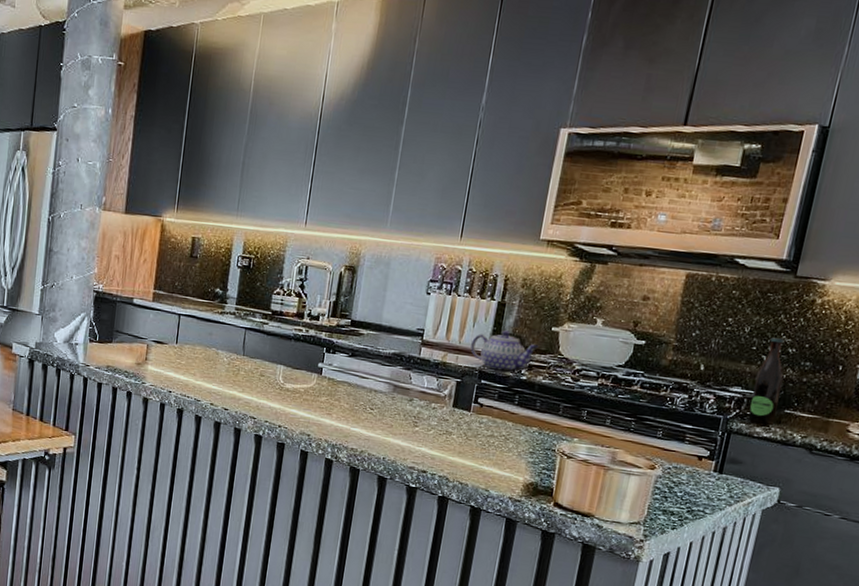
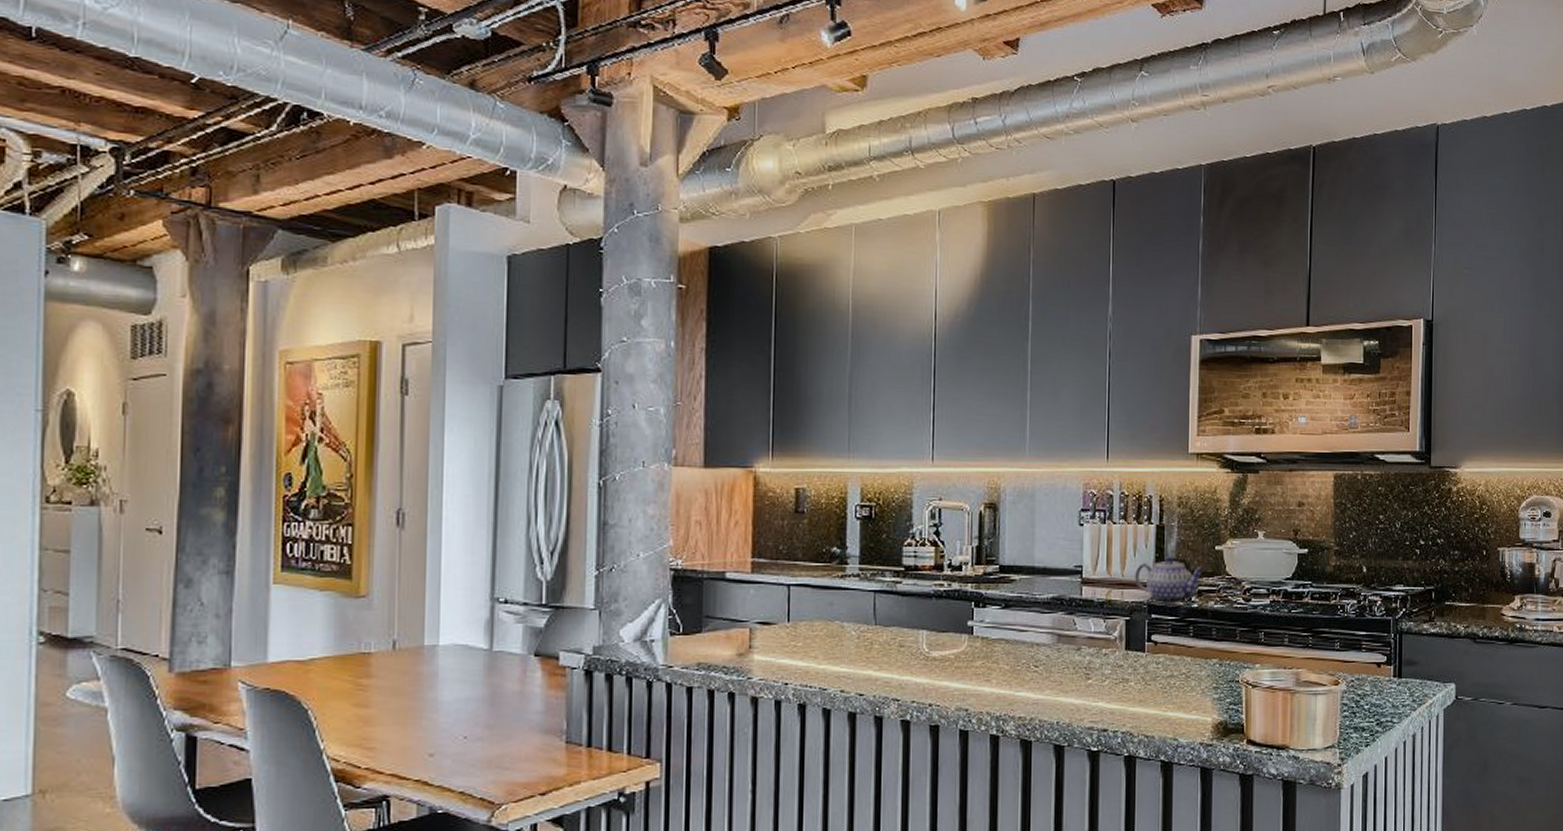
bottle: present [747,337,785,426] -> none [1413,530,1439,621]

